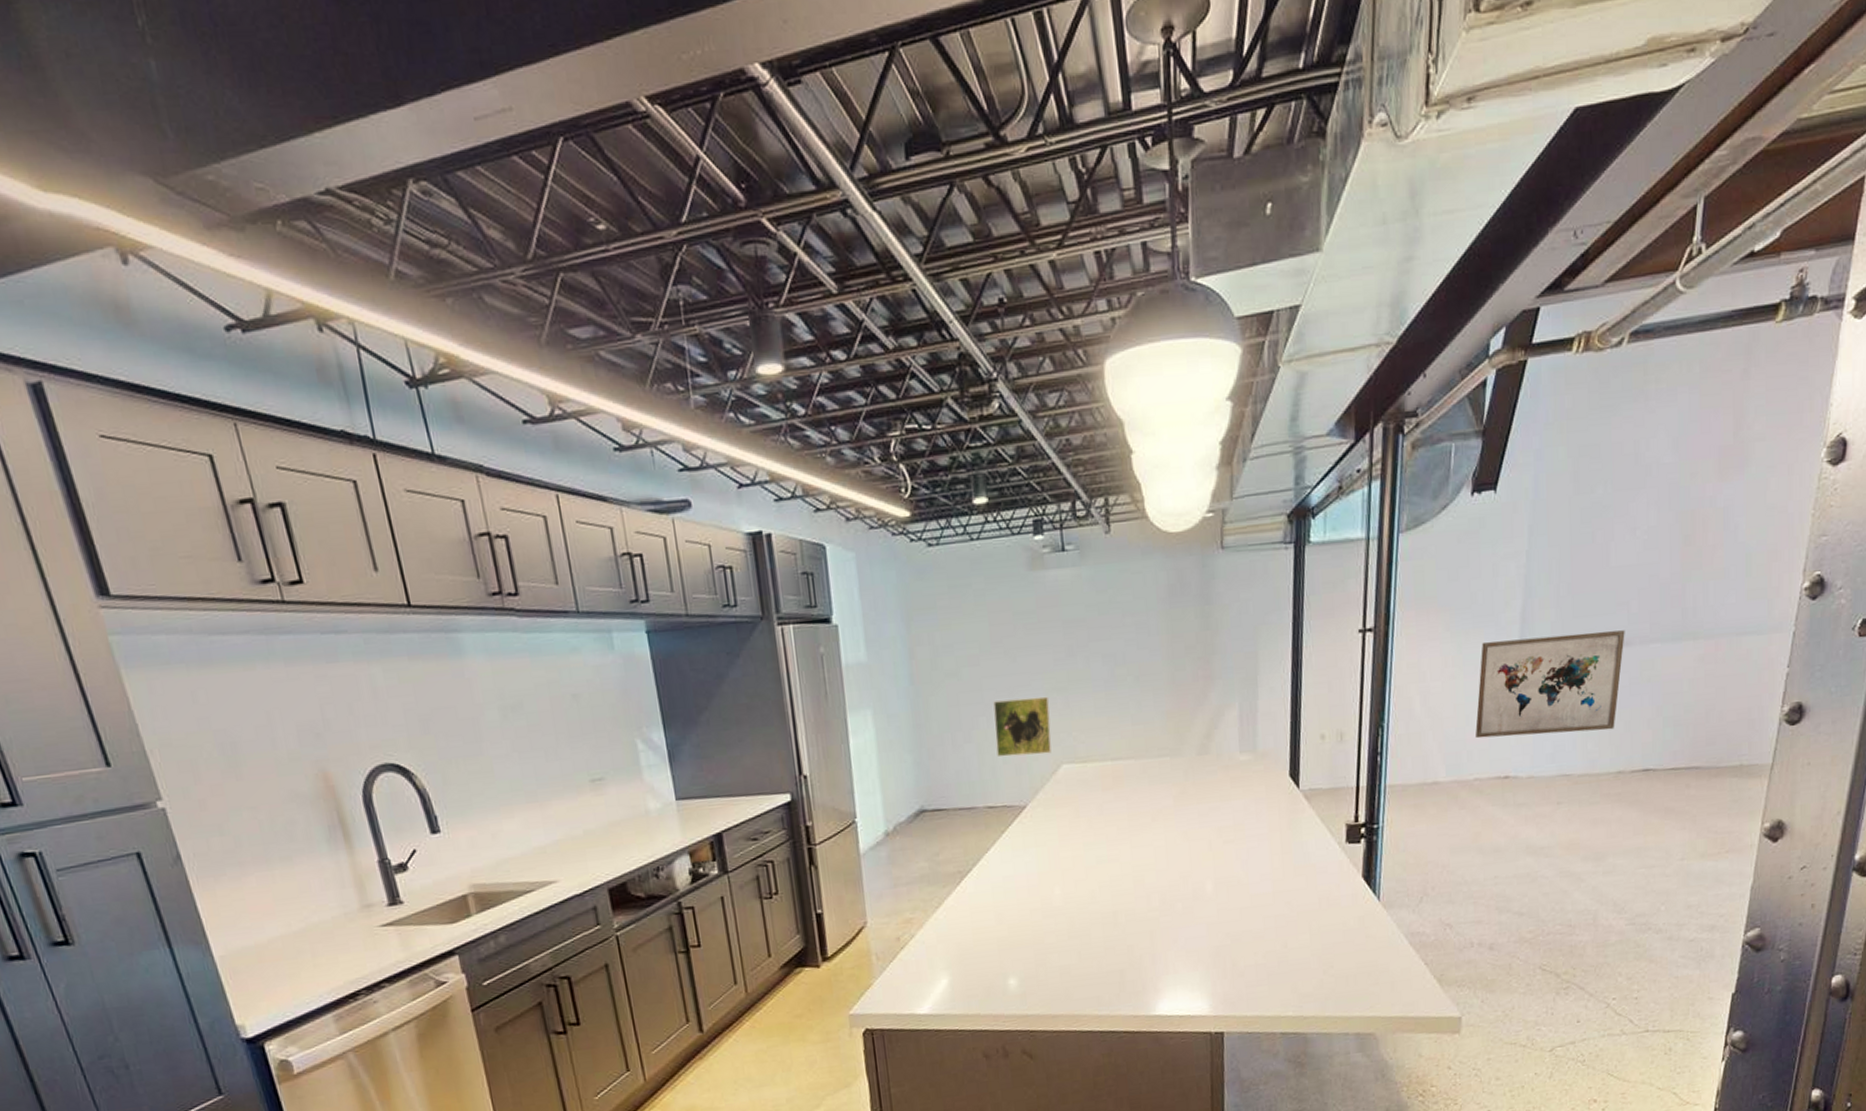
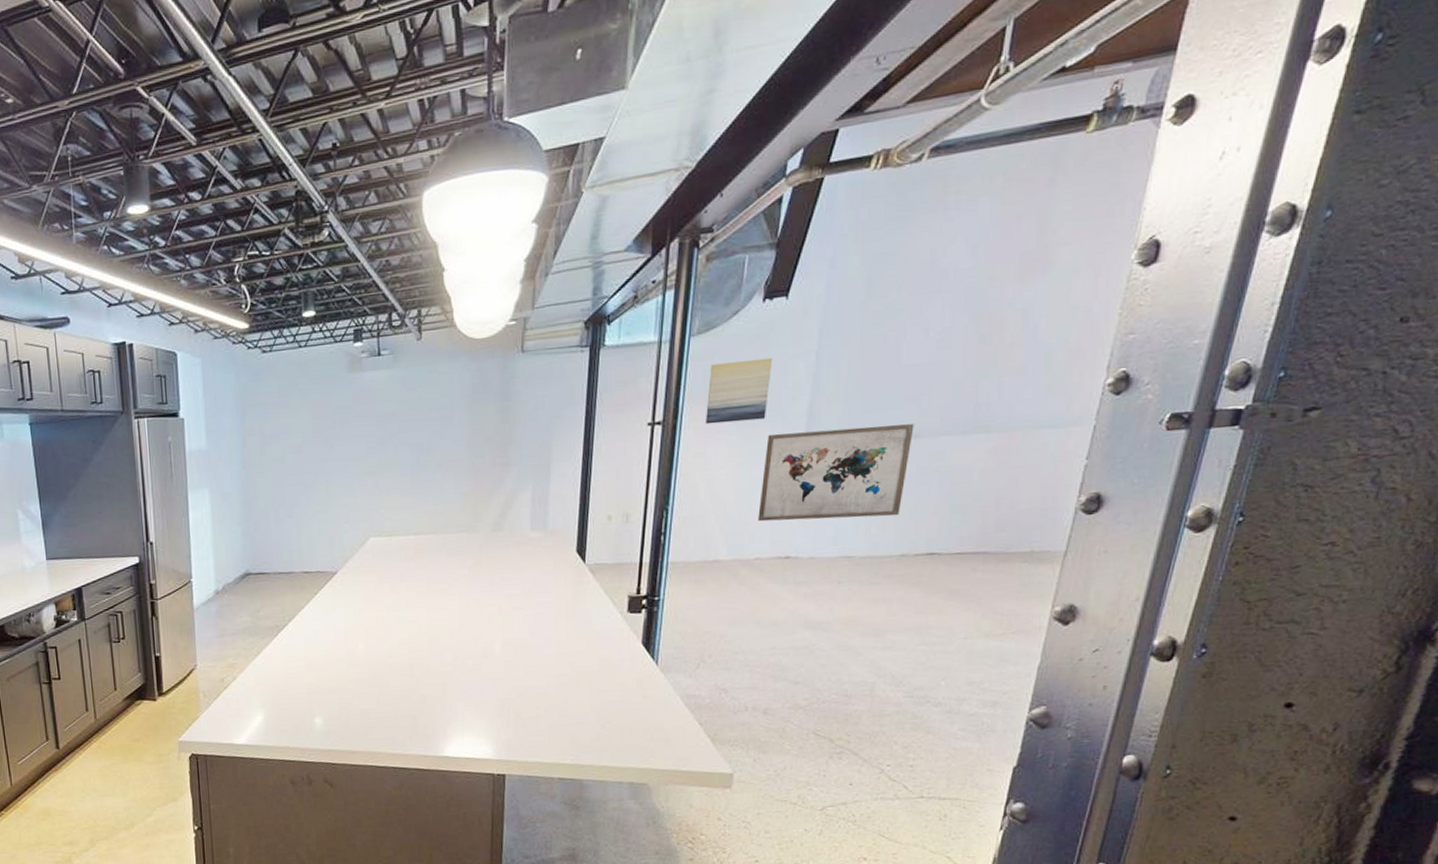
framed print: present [993,696,1052,758] -> none [312,479,362,531]
wall art: none [1417,557,1484,631] -> present [705,357,773,425]

